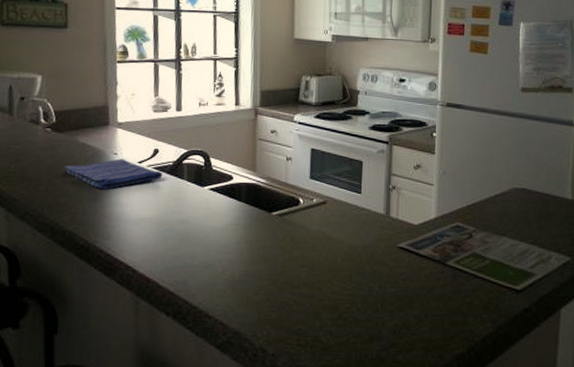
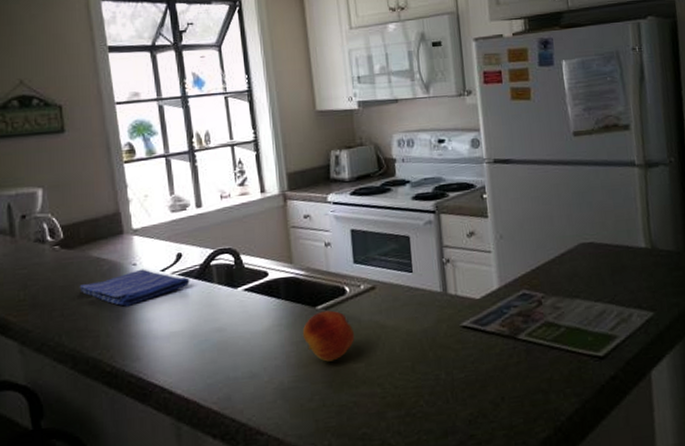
fruit: none [256,217,302,262] -> present [302,310,354,362]

